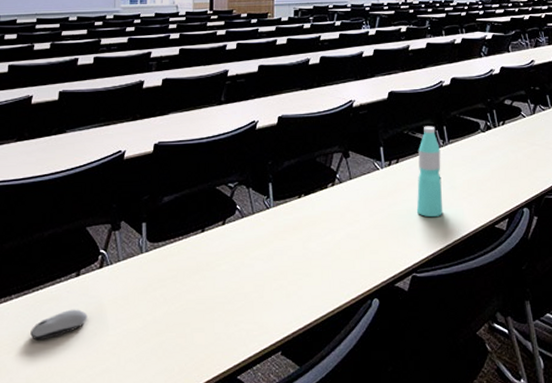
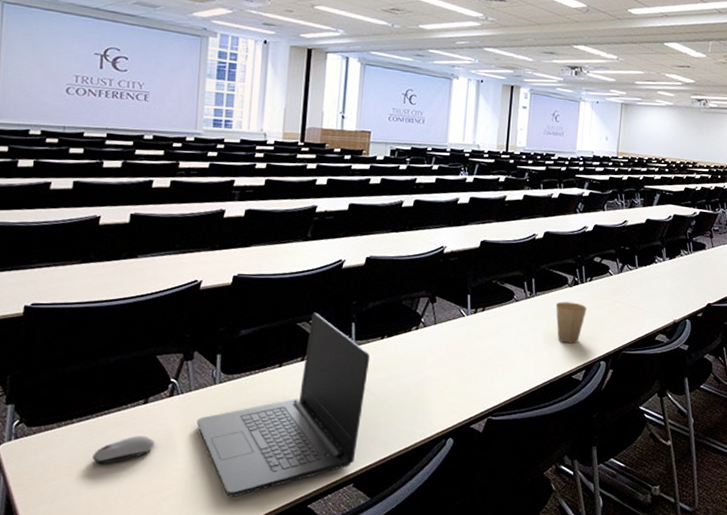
laptop: none [126,175,289,370] -> present [197,312,370,497]
water bottle: present [416,126,443,217] -> none [497,277,527,364]
paper cup: none [470,148,503,191] -> present [555,302,587,344]

